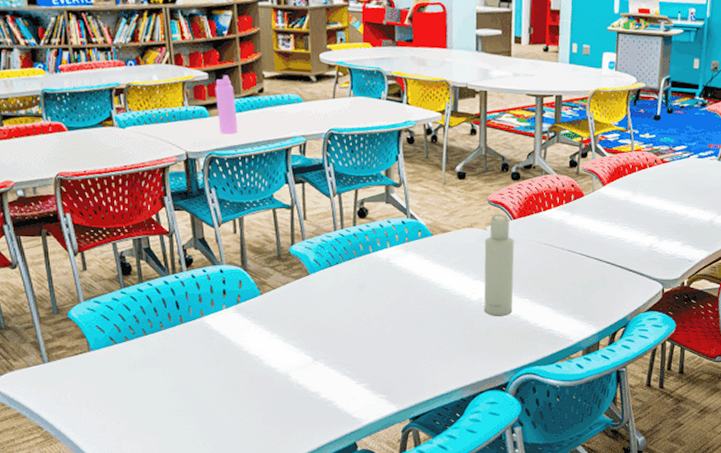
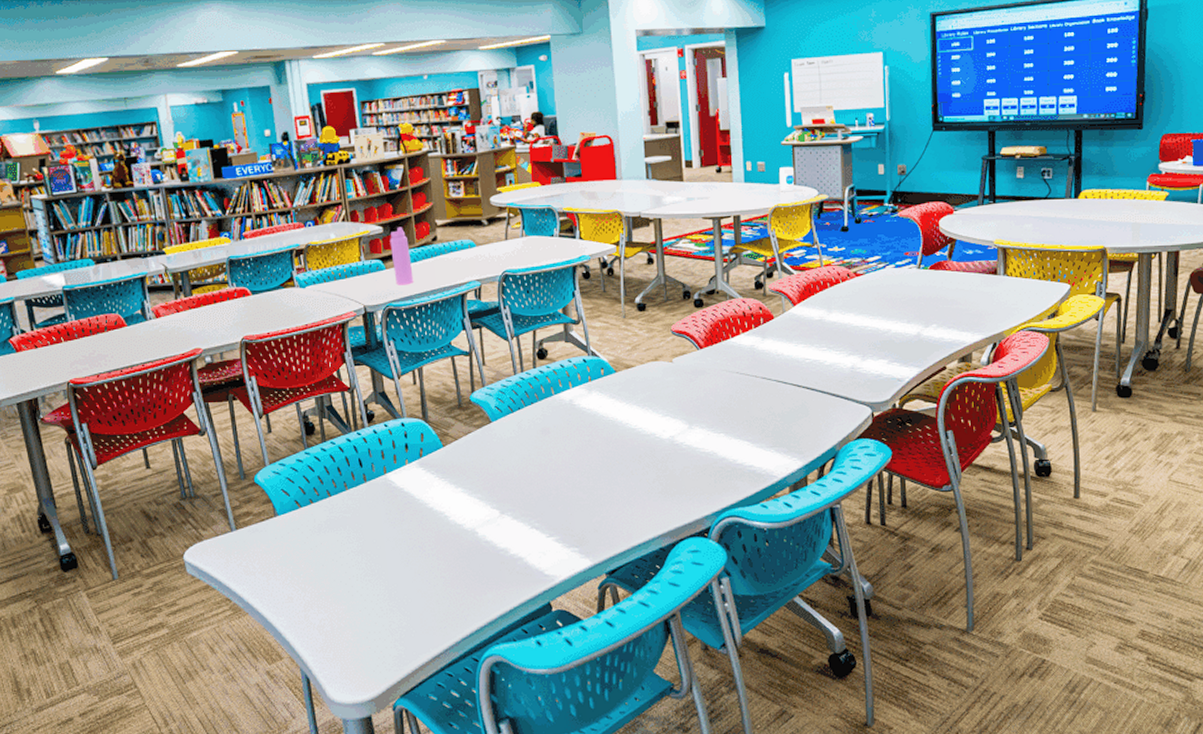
bottle: present [484,213,514,317] -> none [672,343,708,455]

